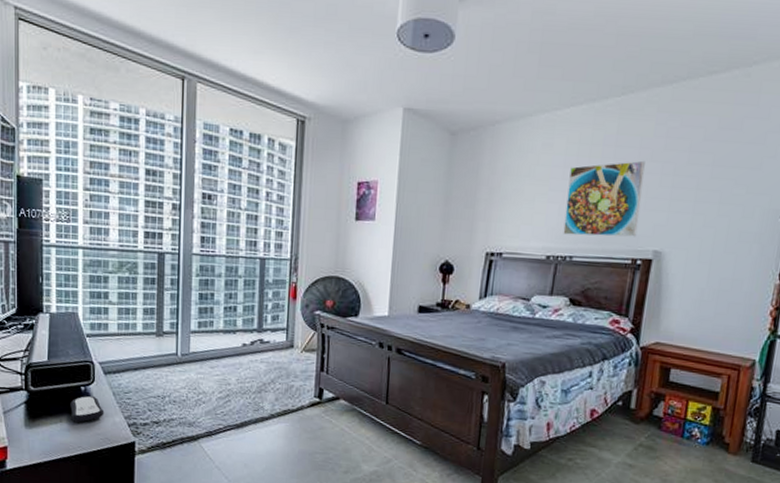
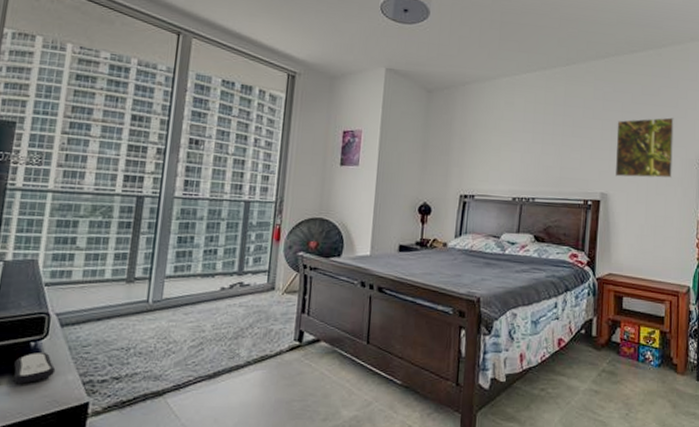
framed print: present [563,160,645,237] -> none [525,118,588,181]
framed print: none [673,157,759,233] -> present [614,117,674,178]

